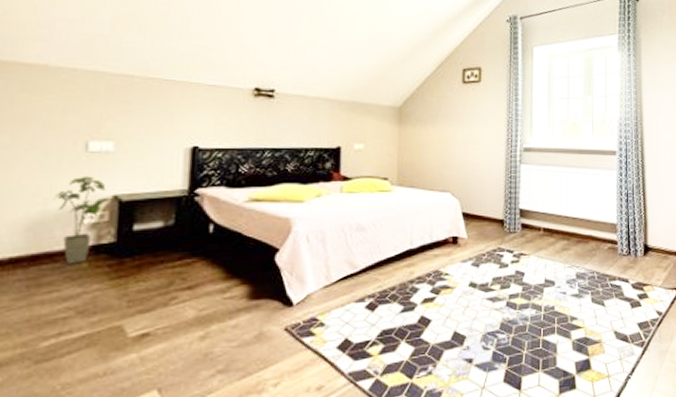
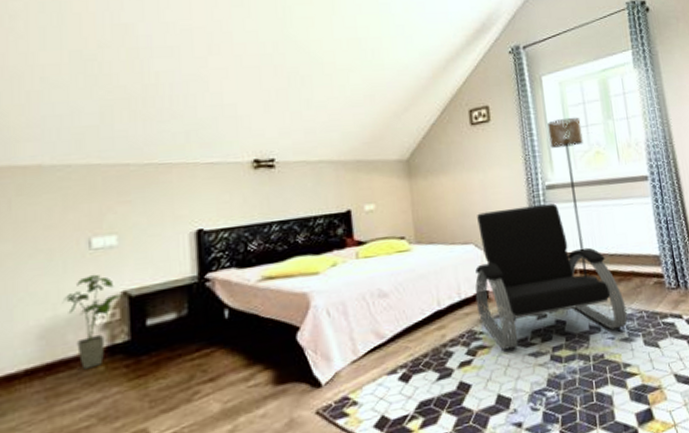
armchair: none [445,164,580,292] -> present [475,203,628,350]
floor lamp: none [533,88,563,239] -> present [548,117,598,280]

